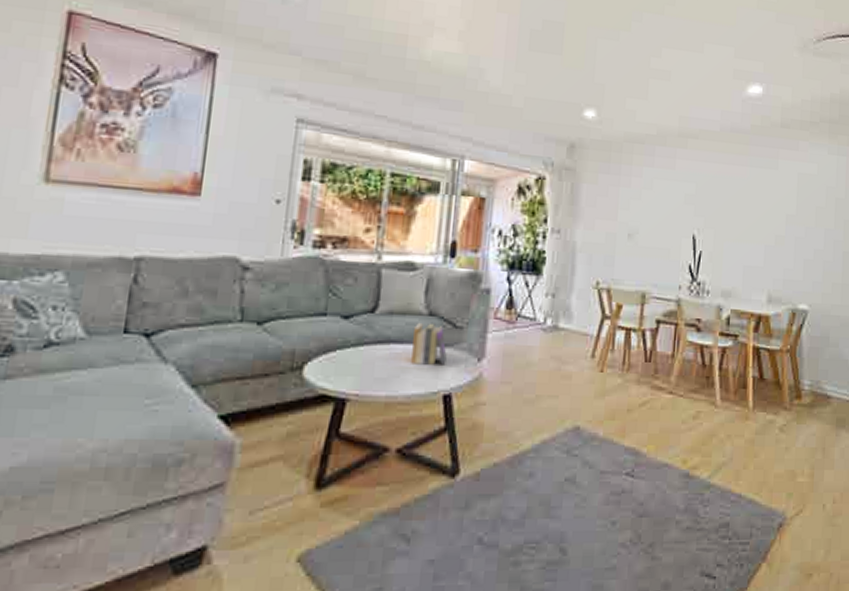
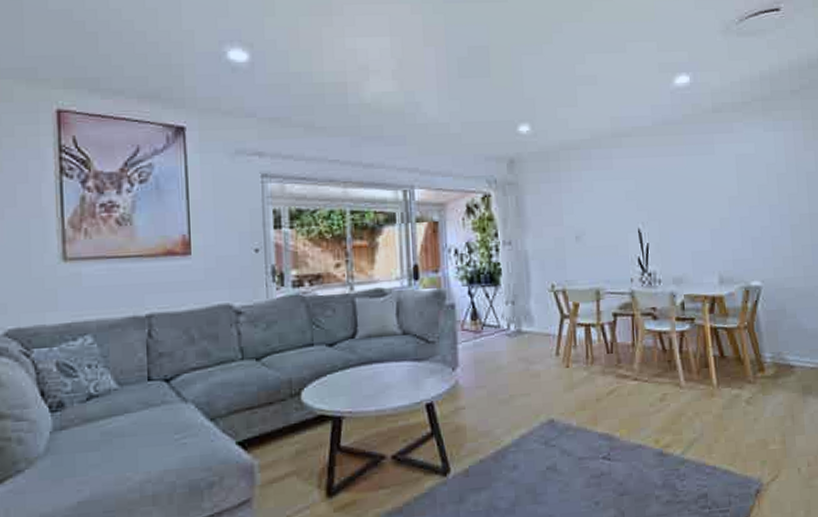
books: present [411,322,447,366] -> none [392,341,424,381]

